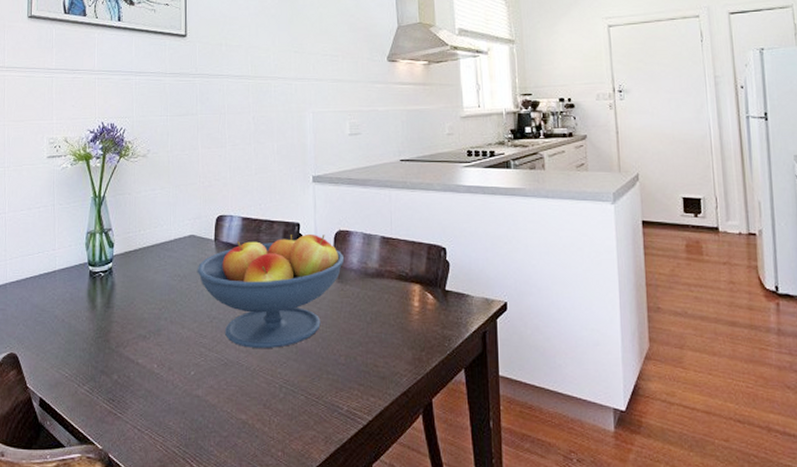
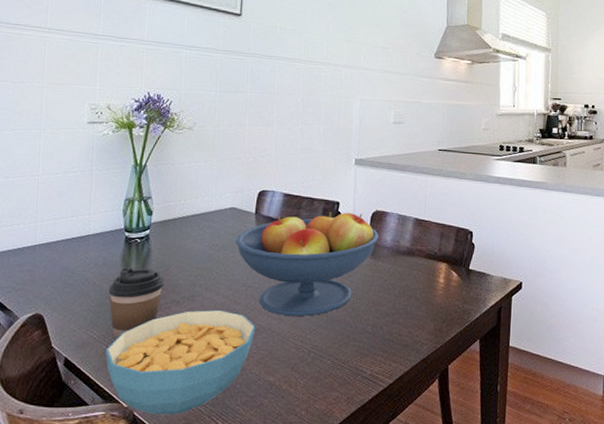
coffee cup: none [77,301,129,377] -> present [108,266,164,339]
cereal bowl: none [77,344,224,457] -> present [105,310,256,415]

